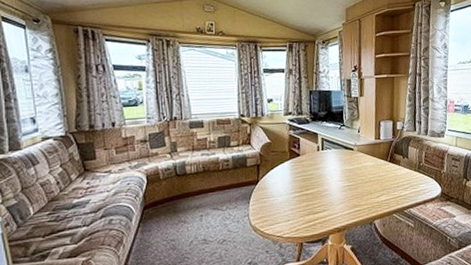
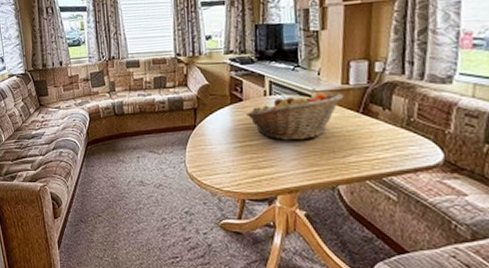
fruit basket: none [303,146,377,188] -> present [246,93,344,141]

